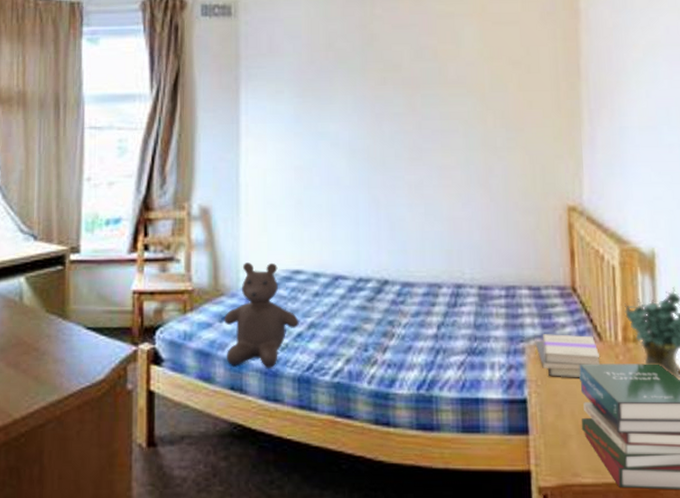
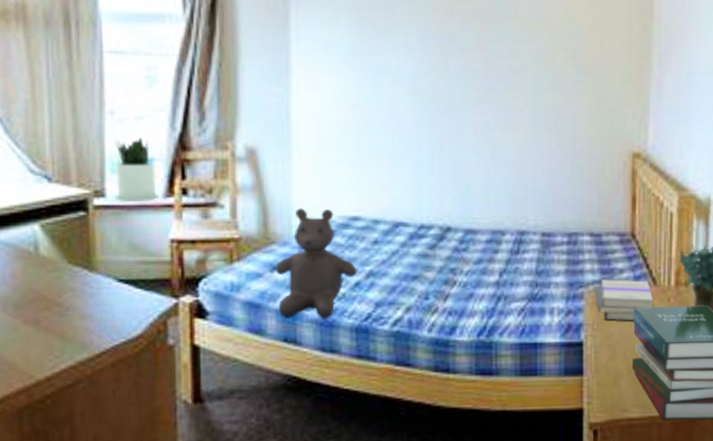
planter: none [86,200,125,257] -> present [113,137,160,202]

